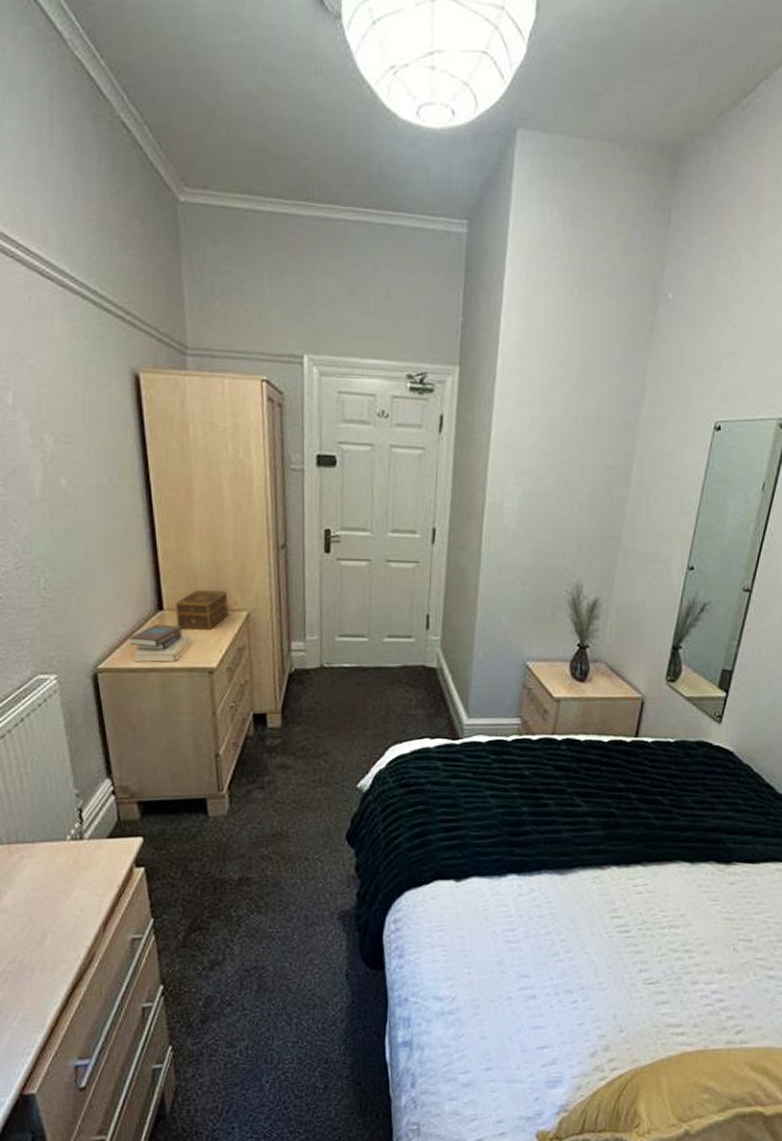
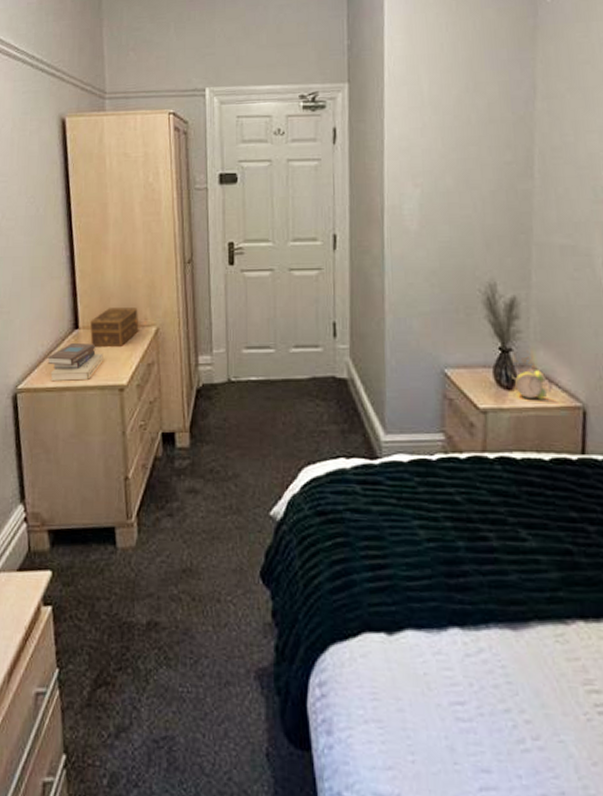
alarm clock: none [585,665,616,691] -> present [512,370,549,400]

